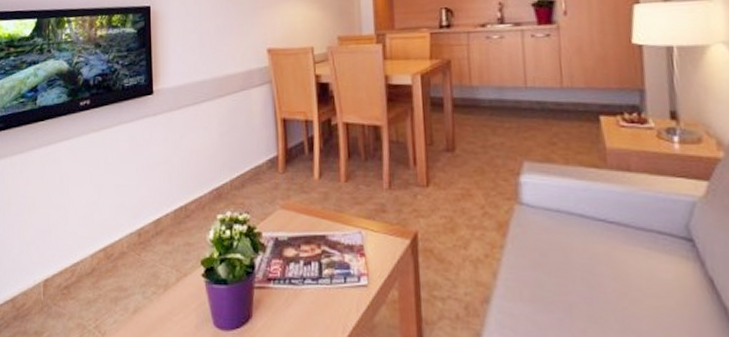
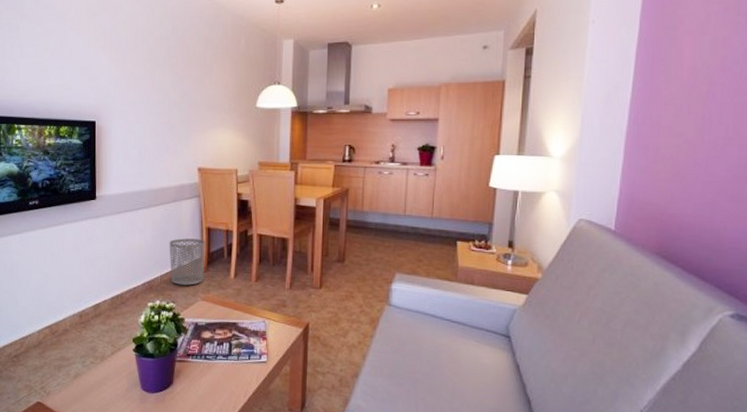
waste bin: none [238,133,282,191] -> present [169,238,205,285]

